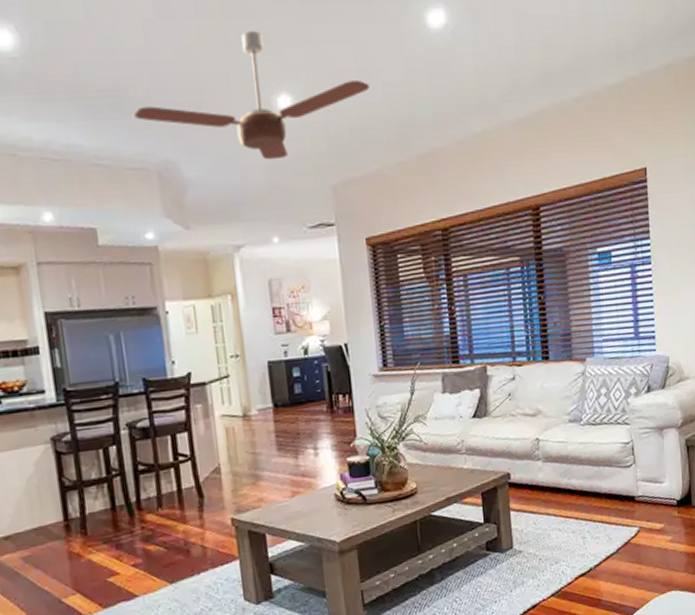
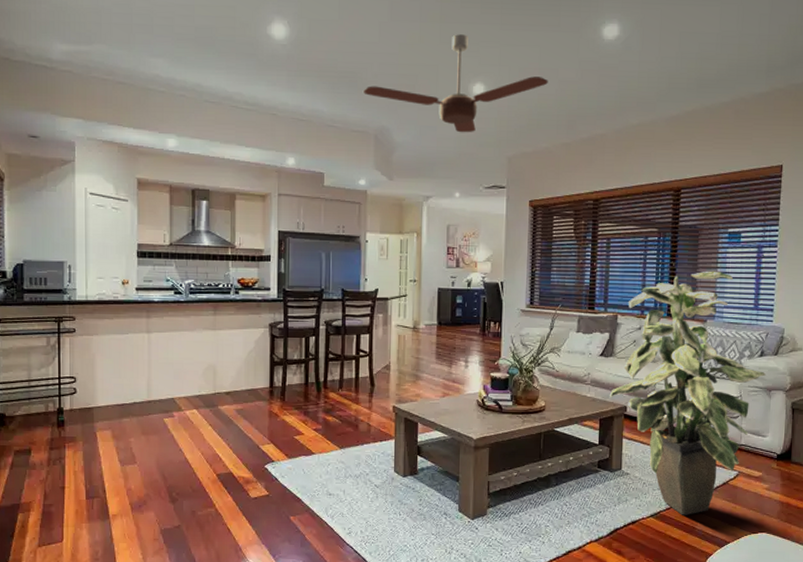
indoor plant: none [488,299,656,588] -> present [609,271,767,515]

